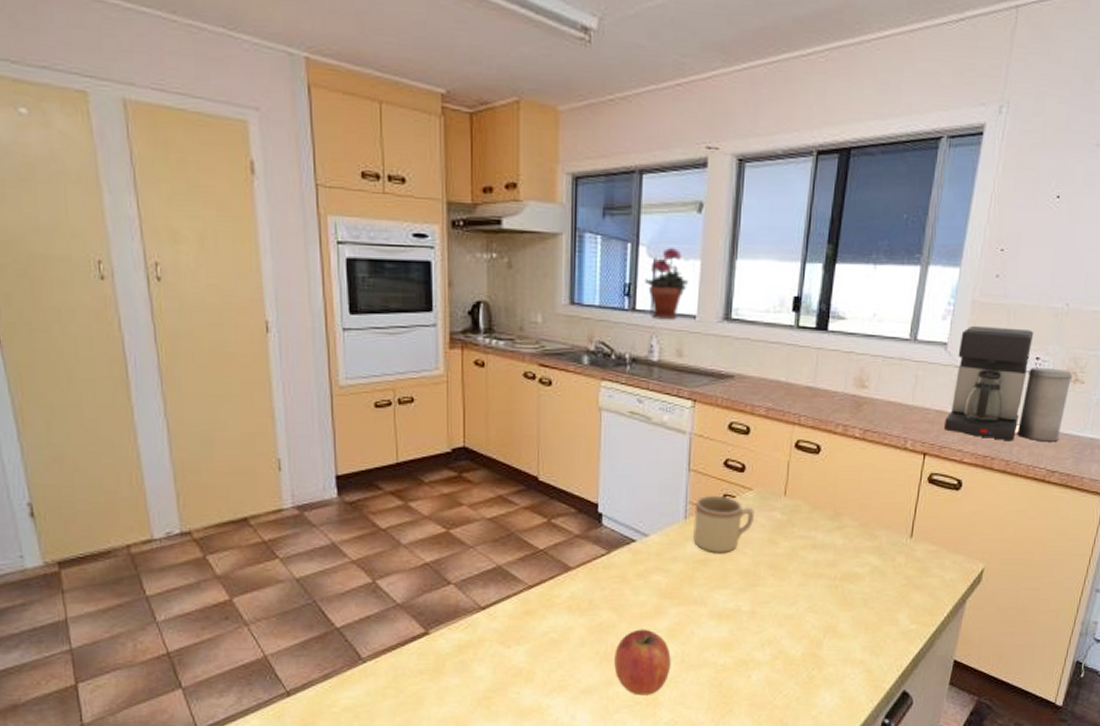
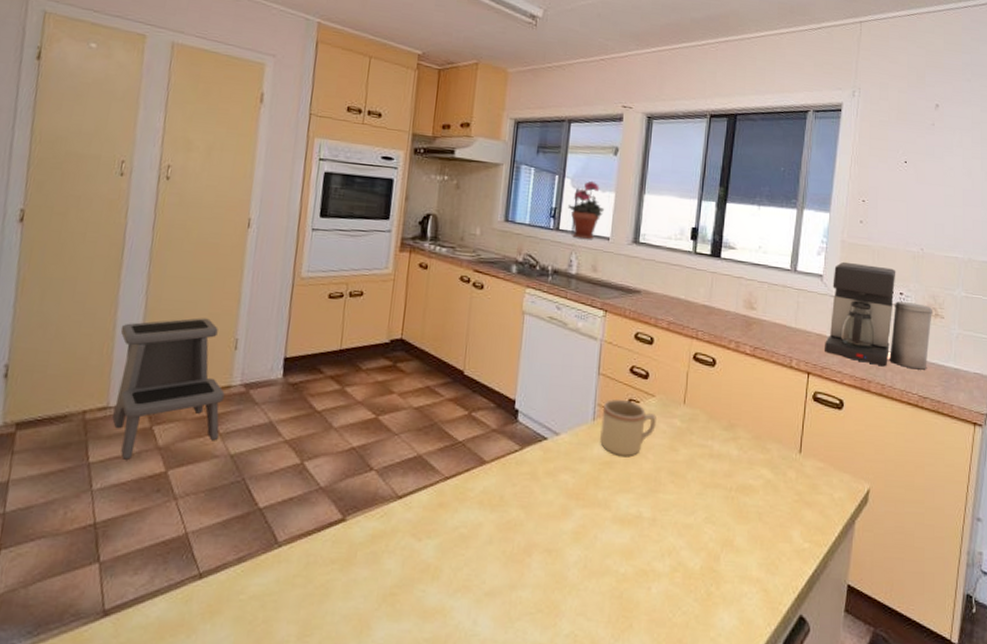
step stool: none [146,439,279,591] -> present [112,318,225,460]
fruit: present [614,629,671,696] -> none [519,529,575,603]

